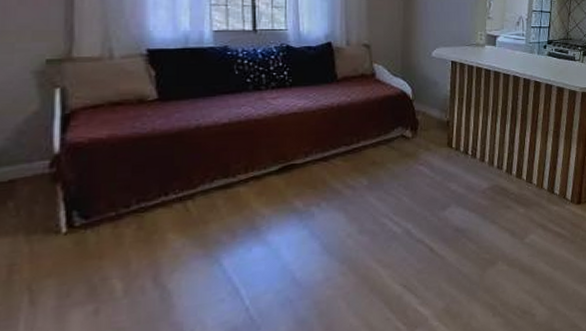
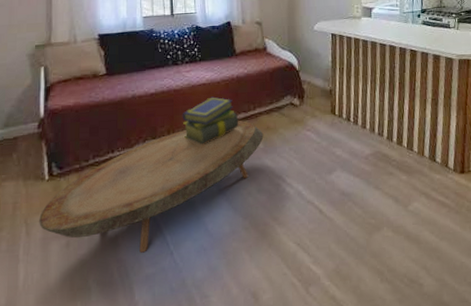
coffee table: none [51,155,368,313] -> present [39,120,264,253]
stack of books: none [265,128,338,183] -> present [182,97,239,145]

